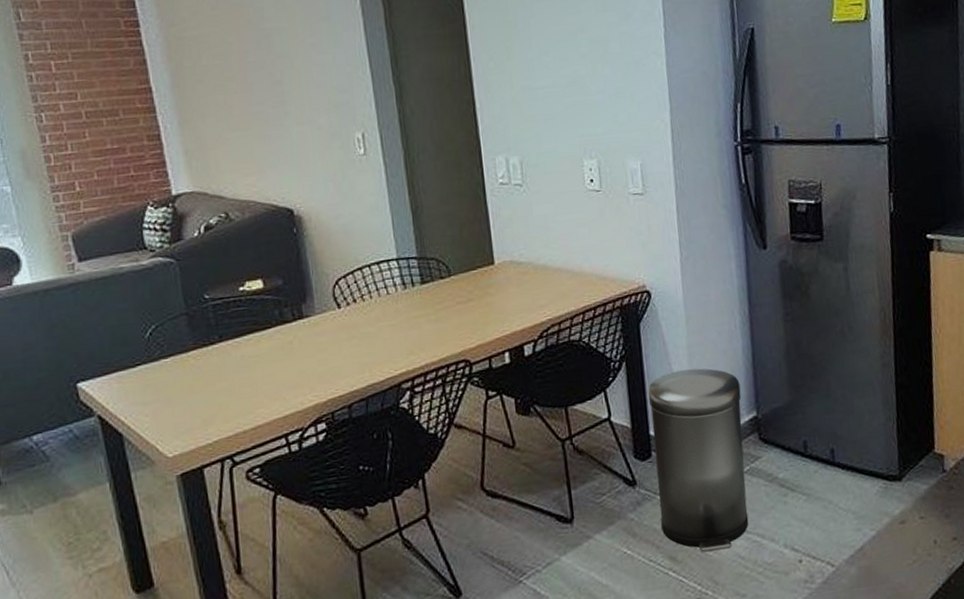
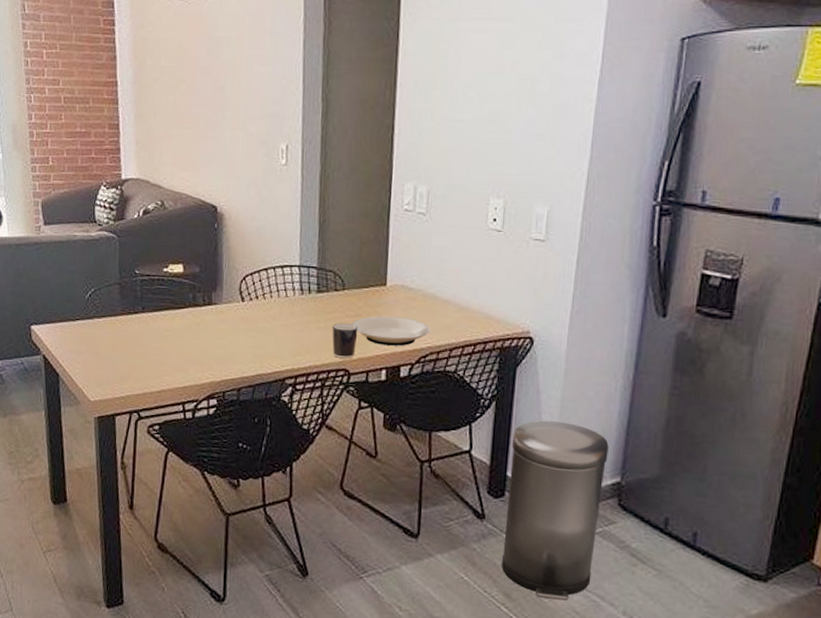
mug: none [444,310,474,350] -> present [332,323,358,359]
plate: none [465,293,548,327] -> present [352,316,431,346]

